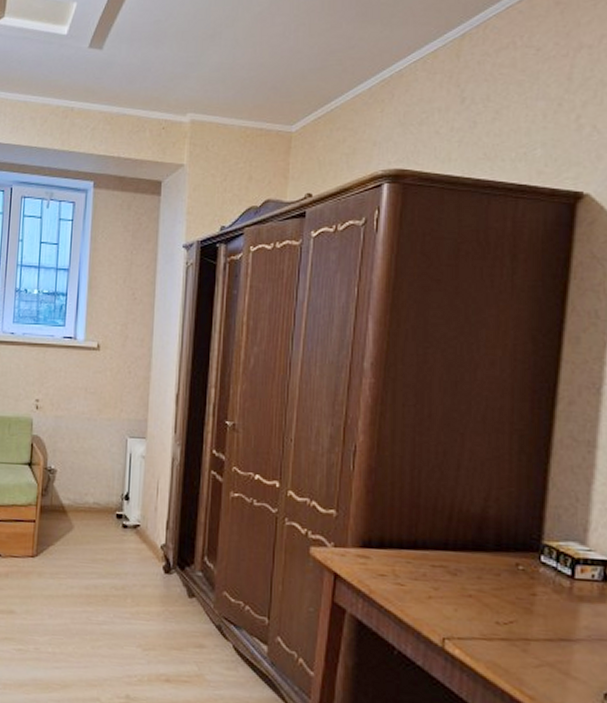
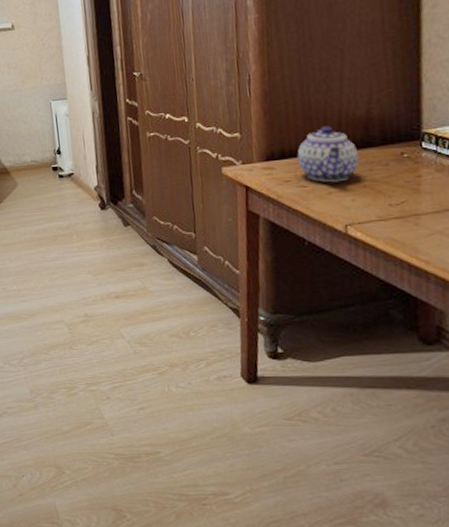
teapot: none [397,518,468,586] -> present [297,126,360,183]

